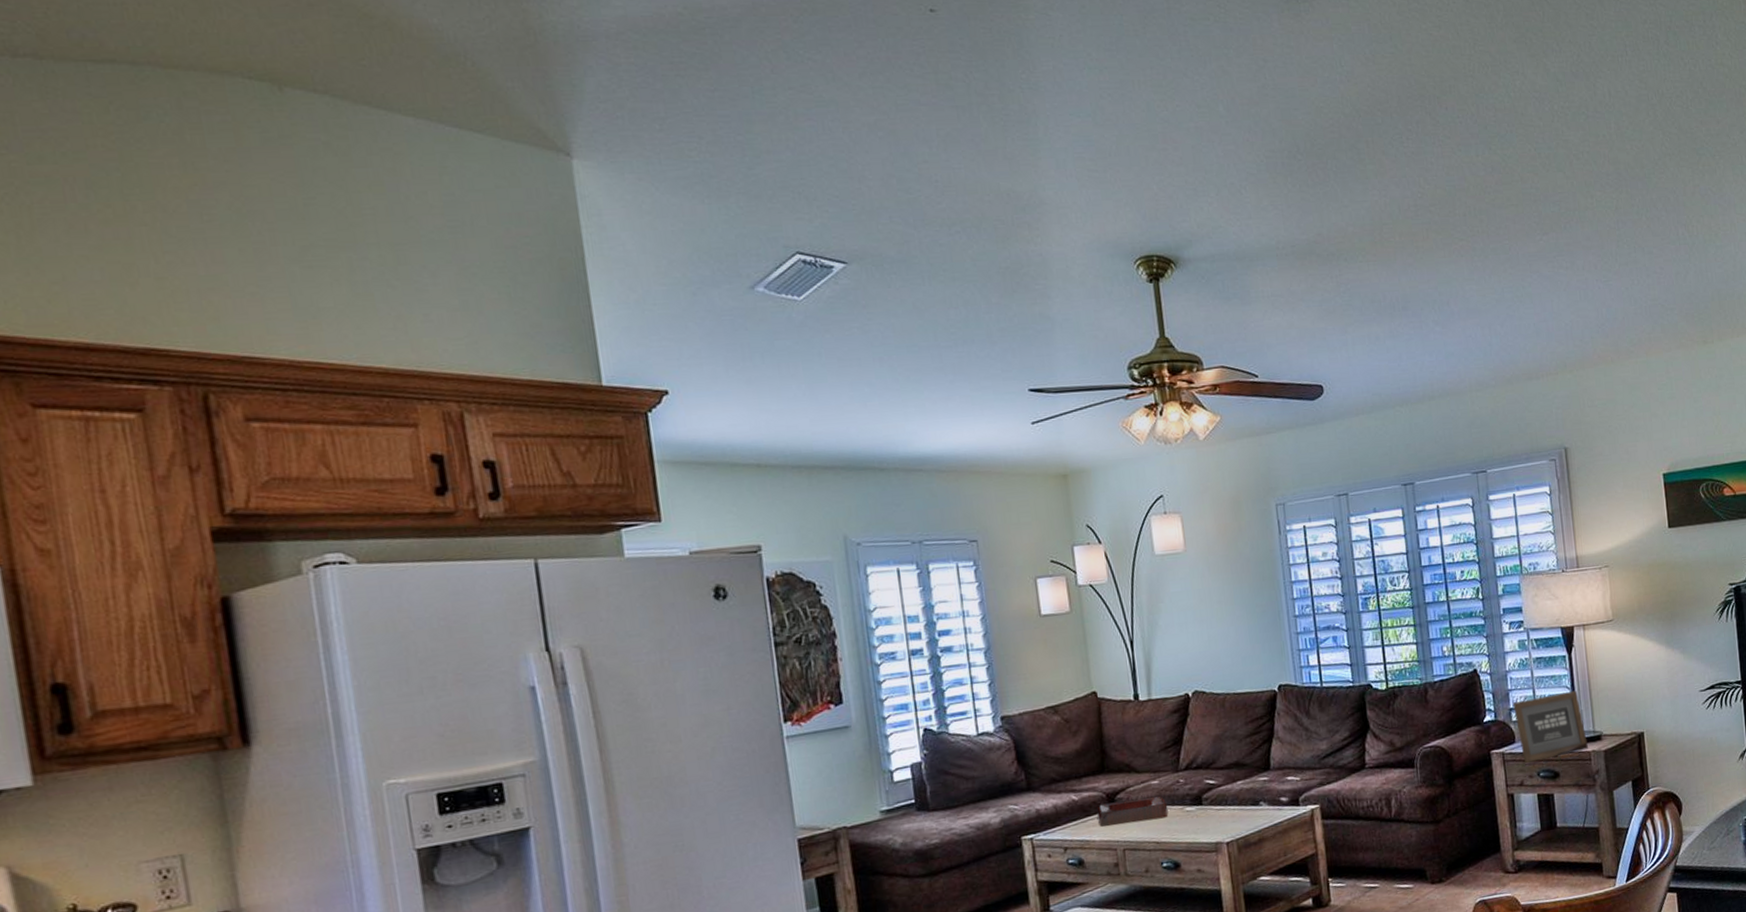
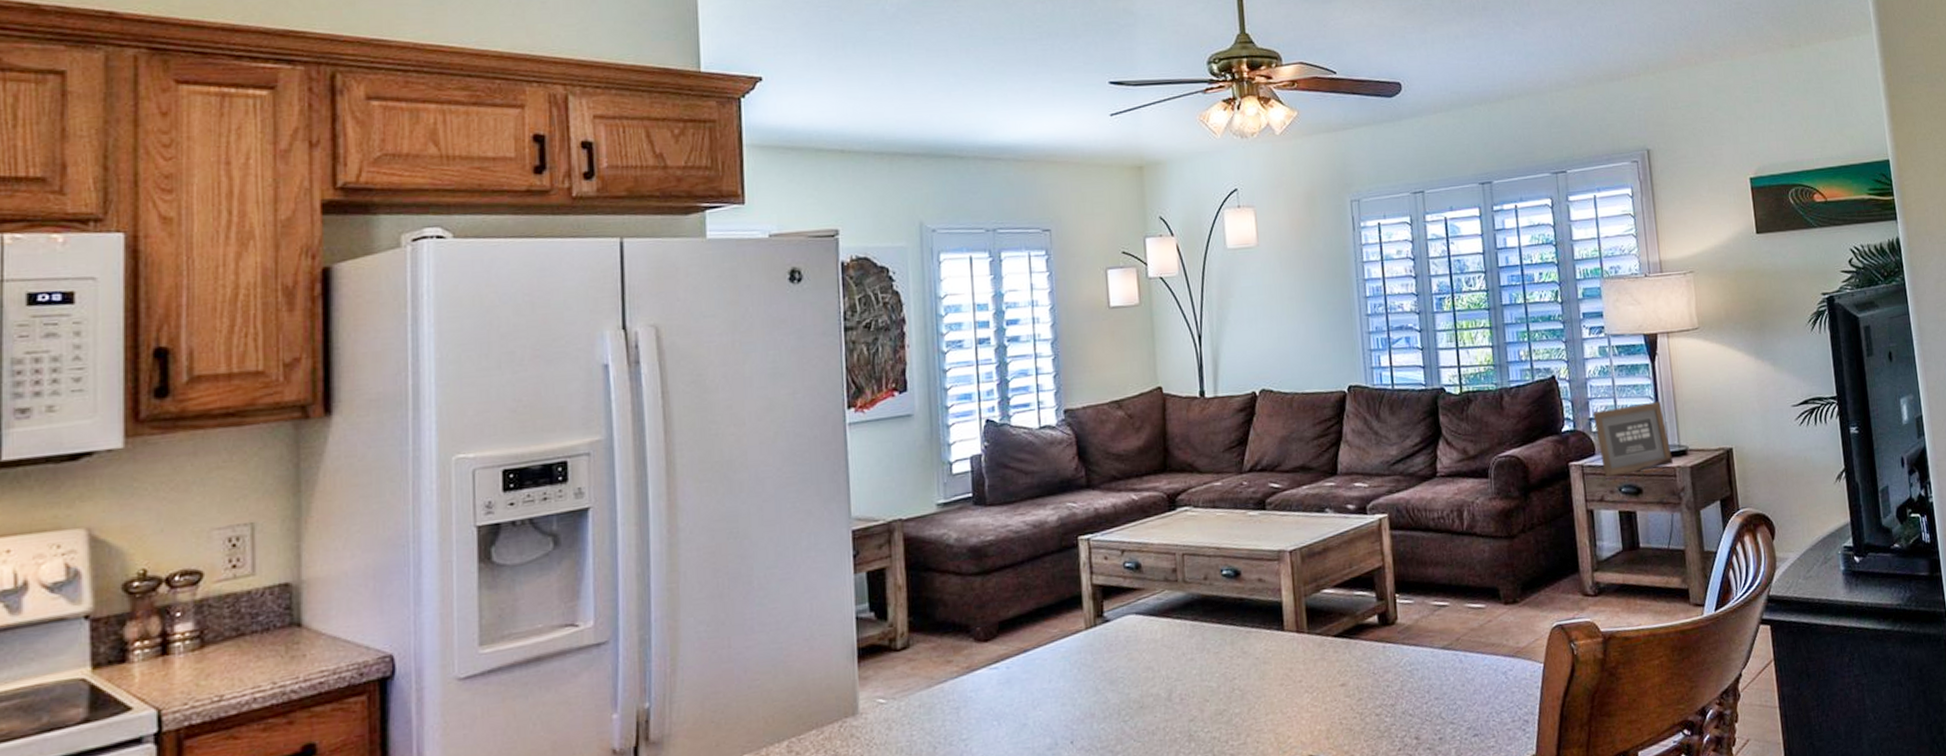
decorative tray: present [1096,796,1169,828] -> none [1157,498,1231,530]

